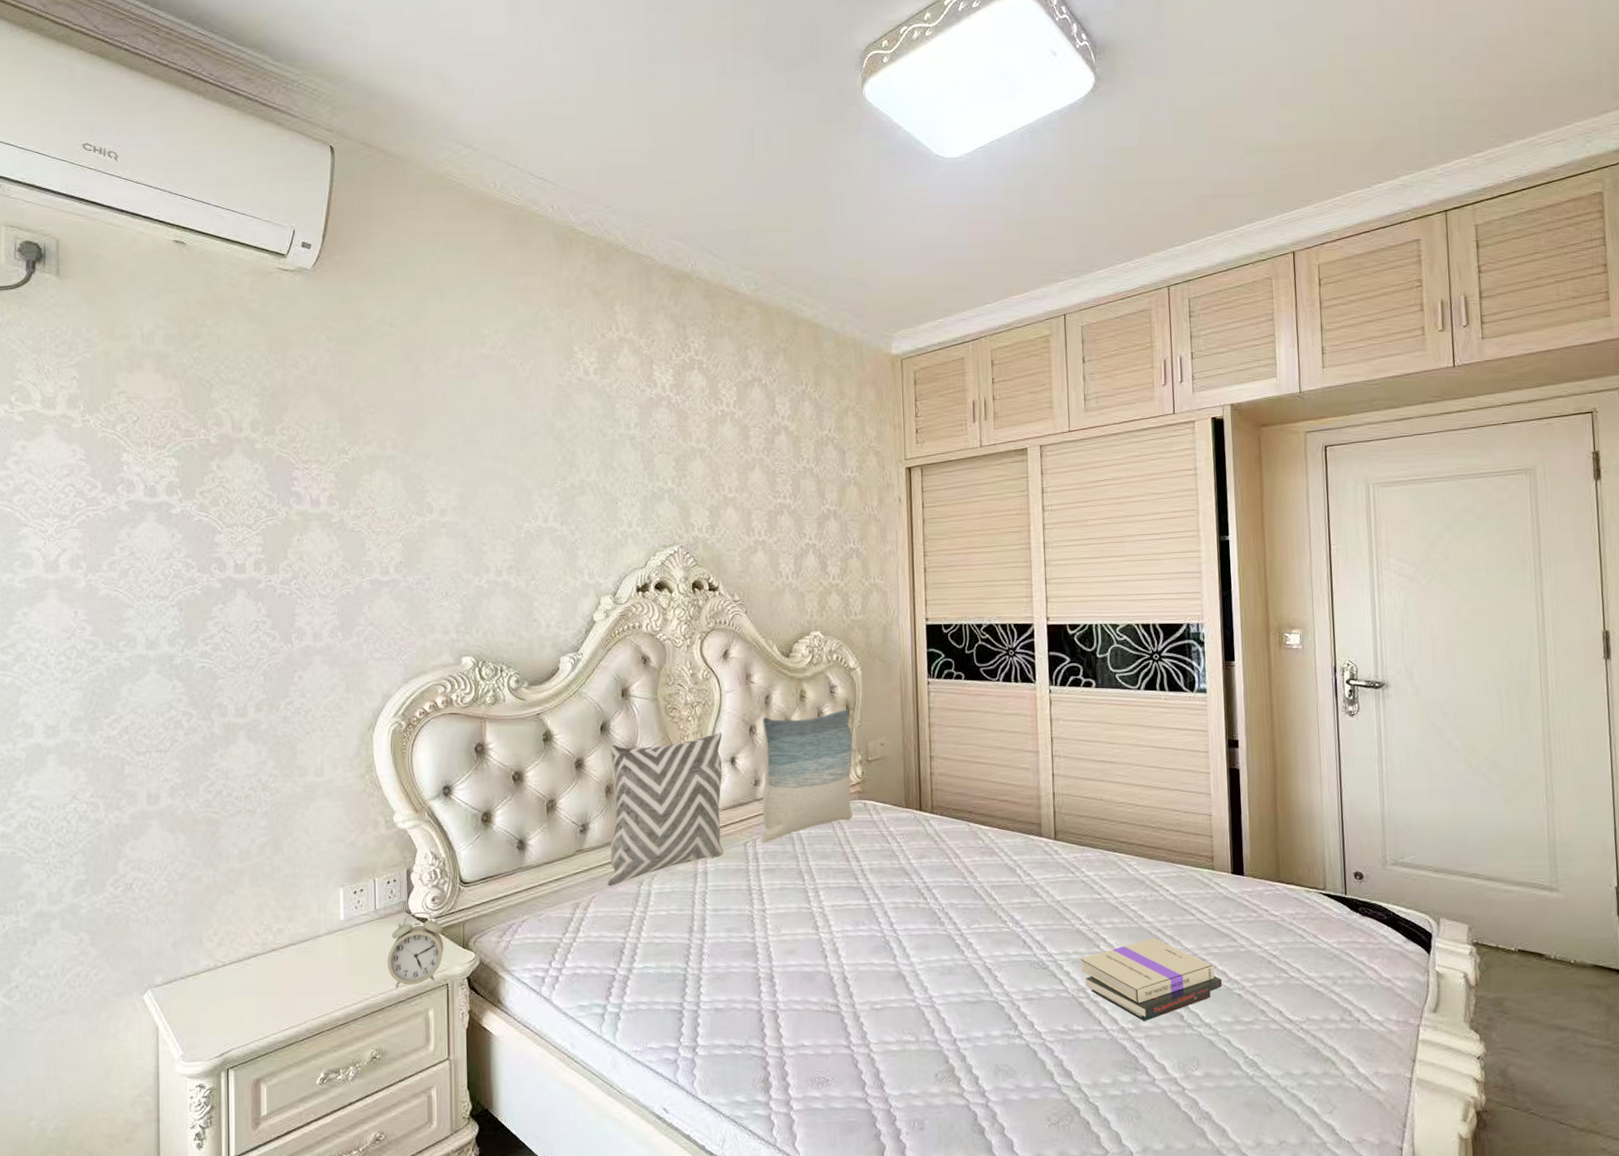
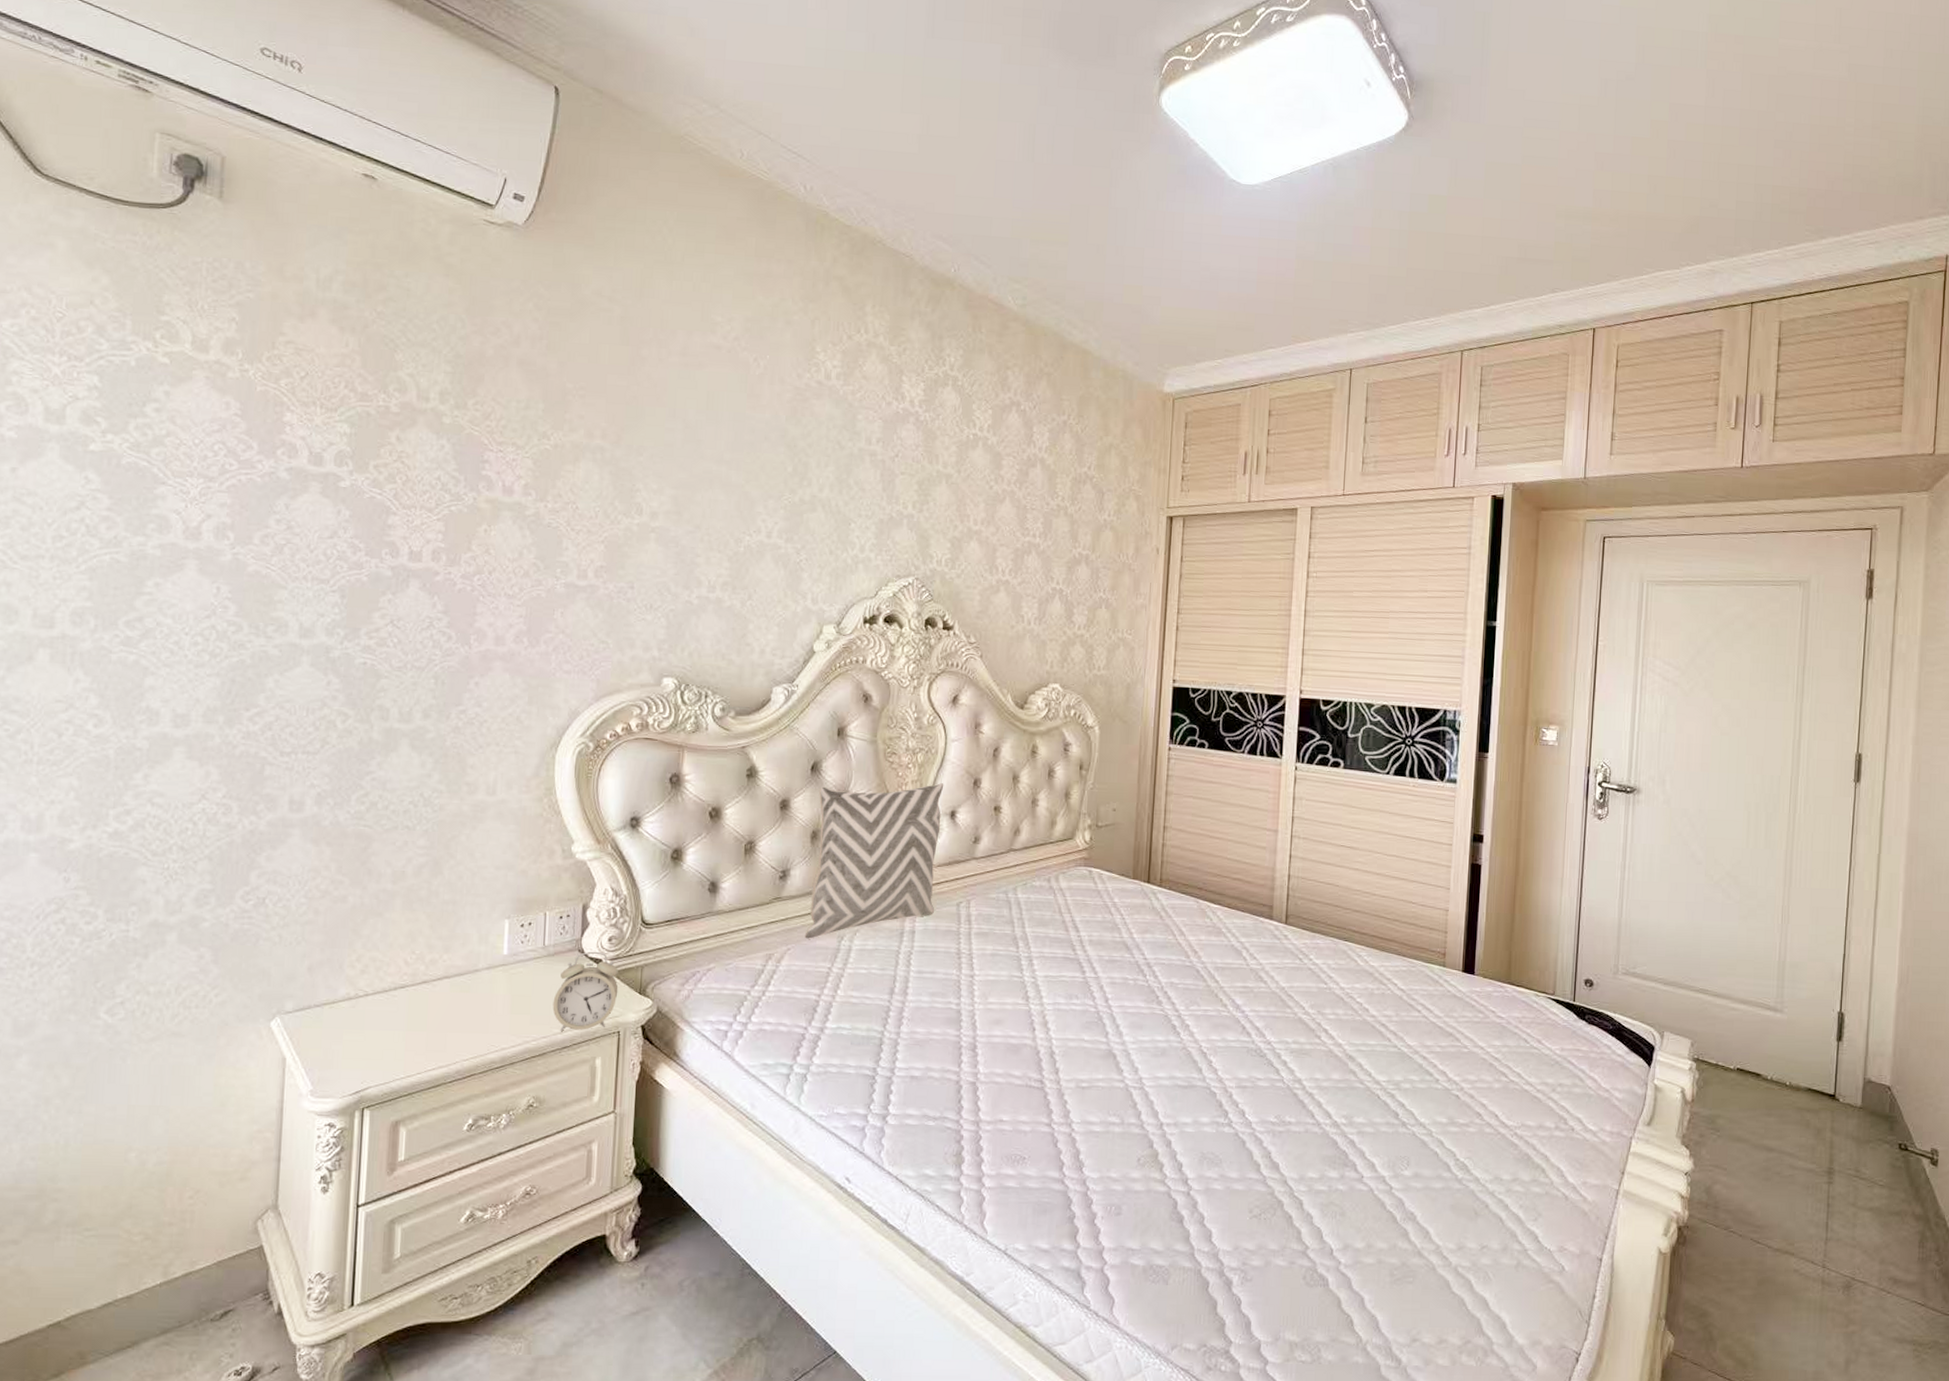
pillow: present [761,707,853,843] -> none [976,768,1084,905]
books: present [1081,937,1222,1021] -> none [1298,1032,1441,1117]

